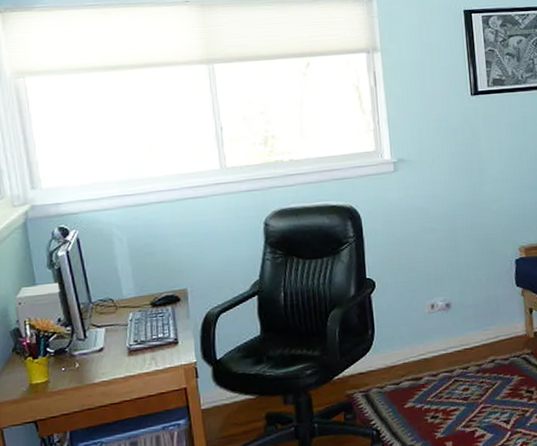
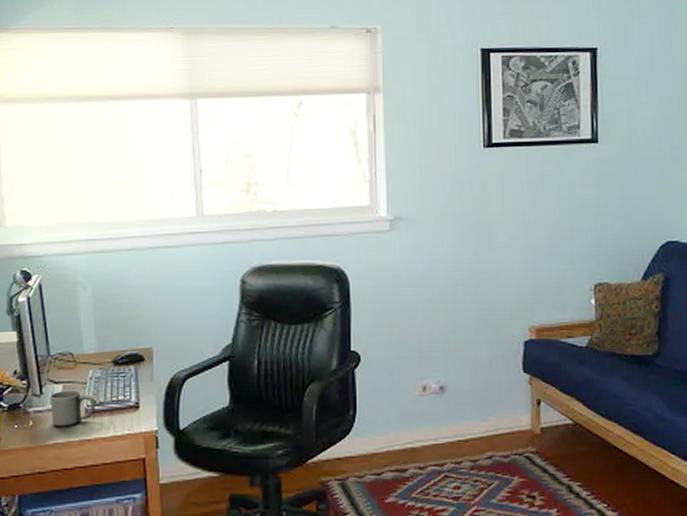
mug: none [94,332,137,367] -> present [50,390,96,427]

